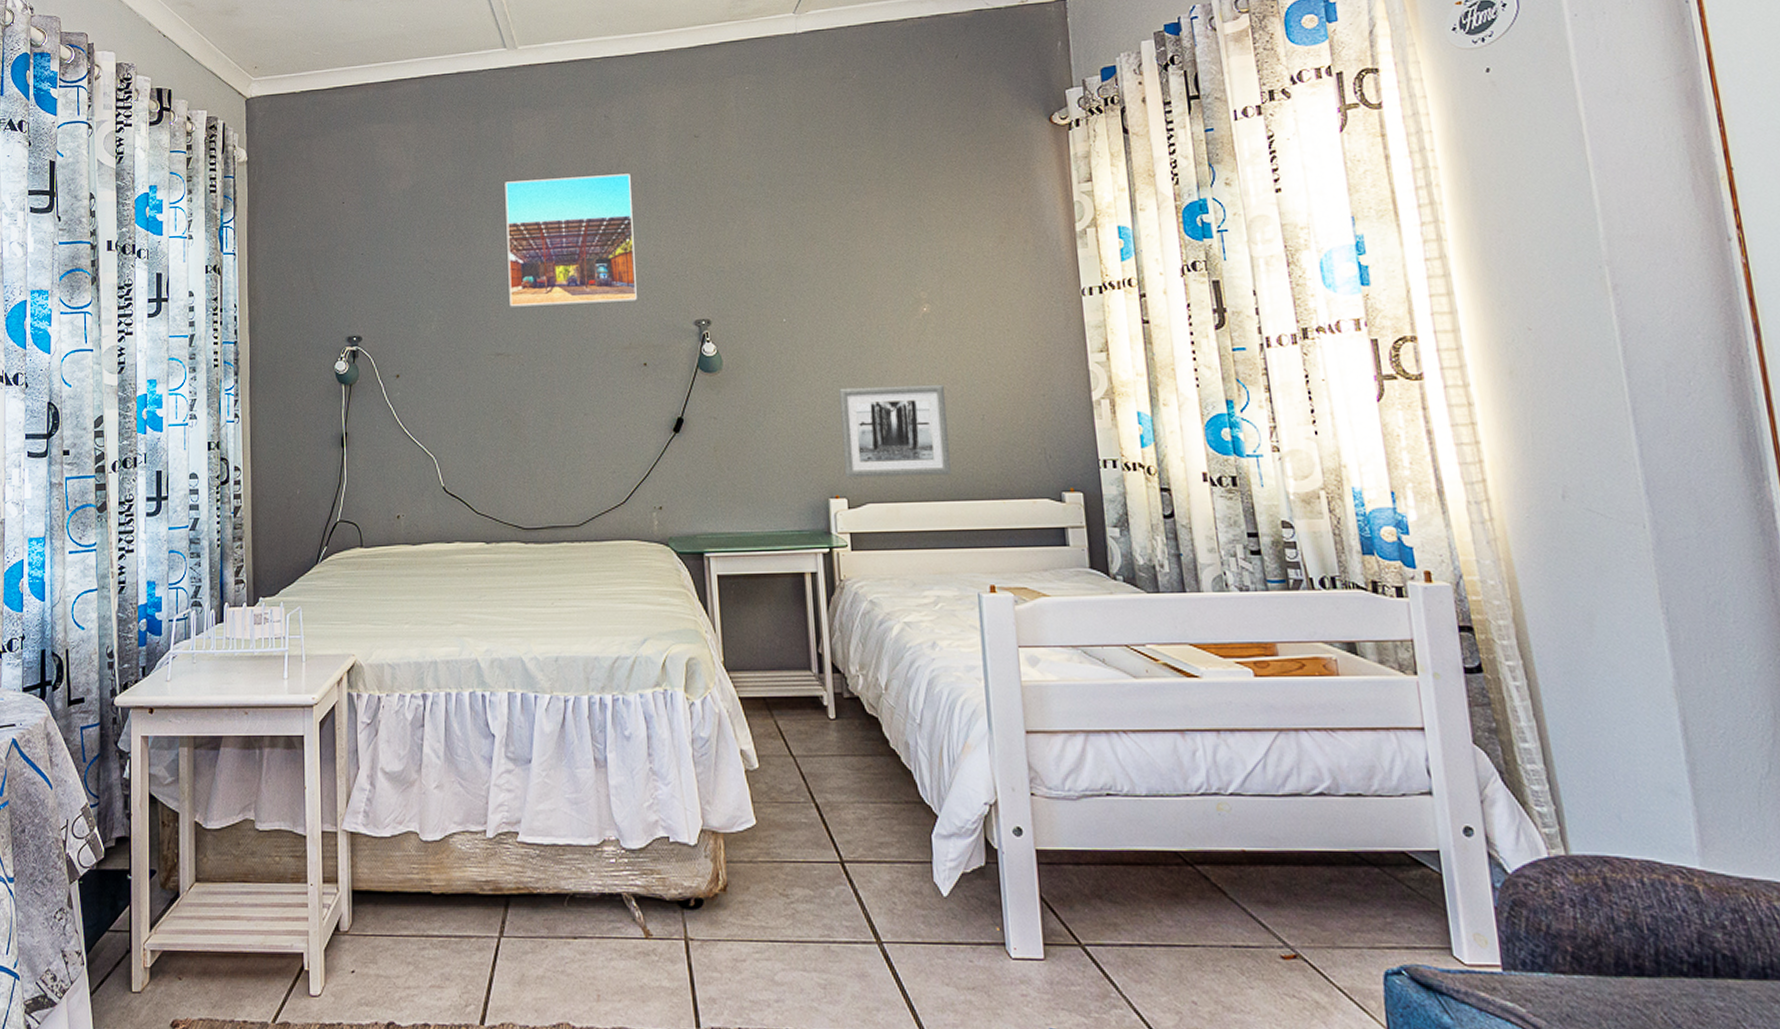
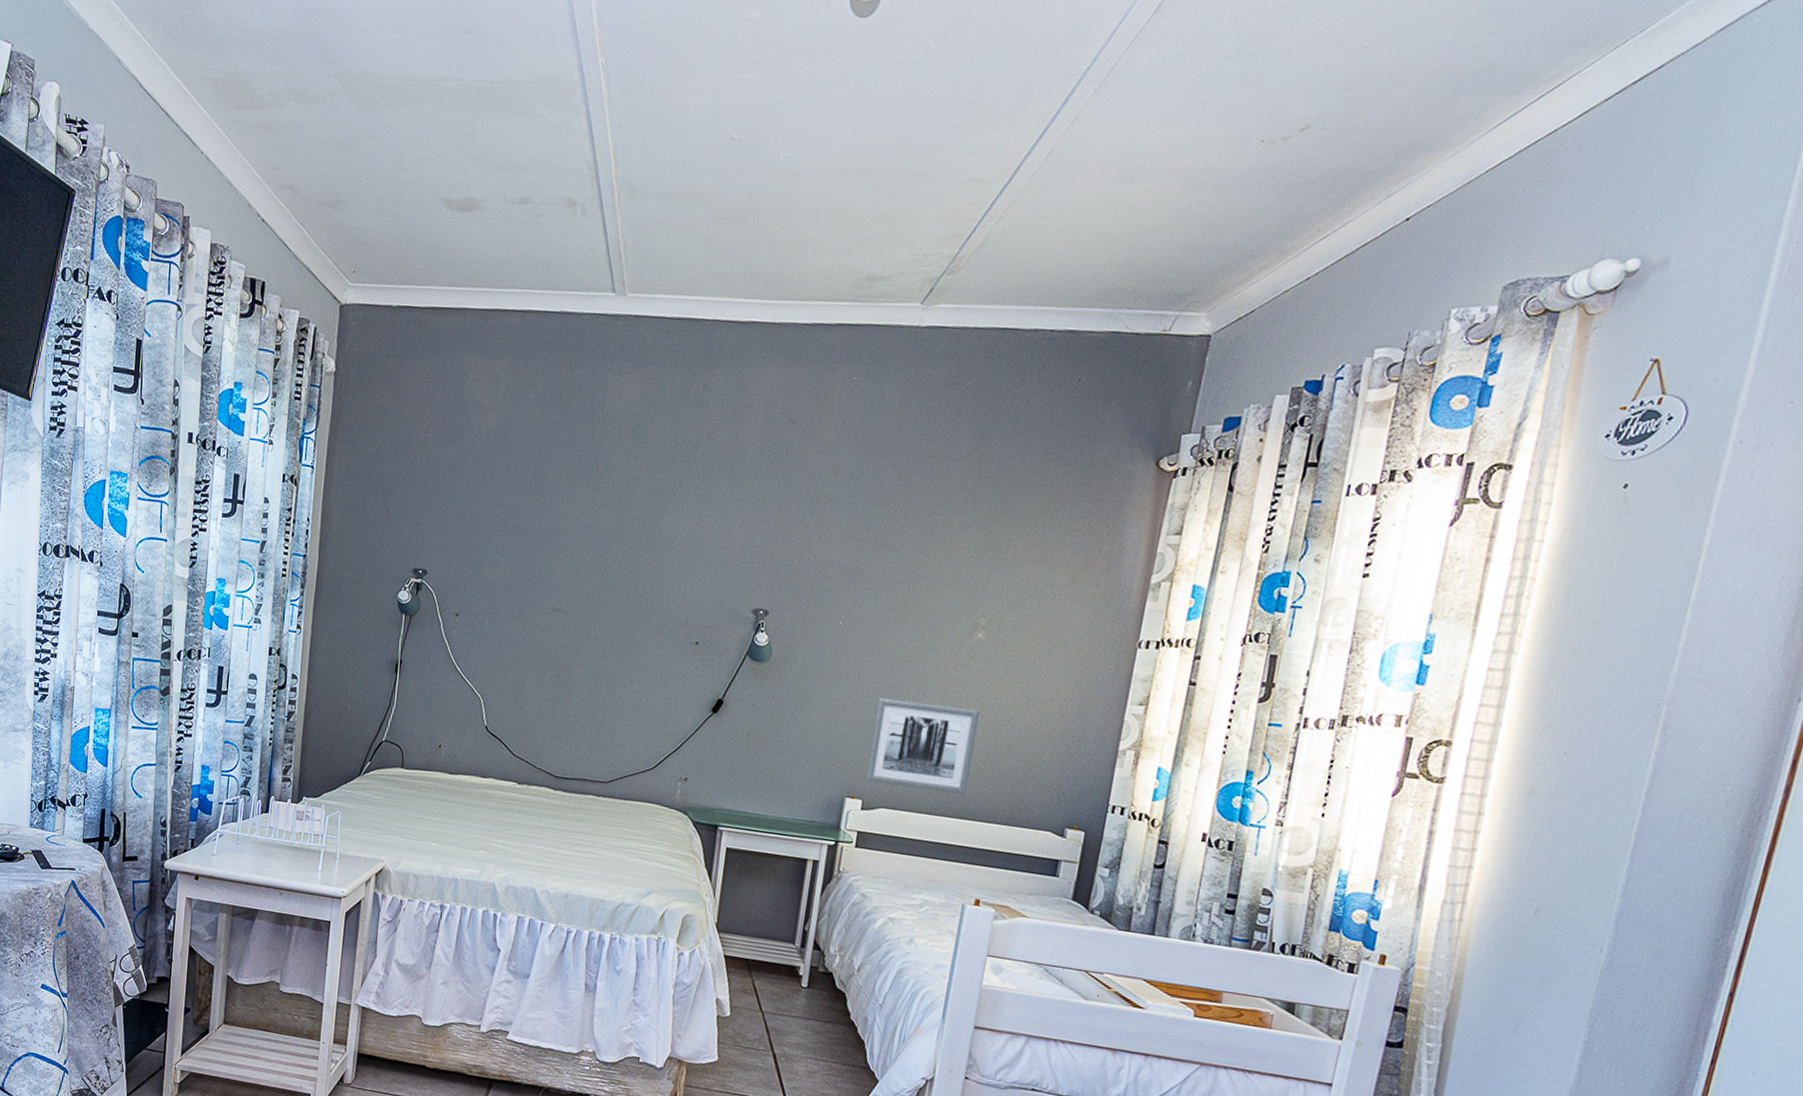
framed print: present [505,173,637,307] -> none [575,437,718,580]

